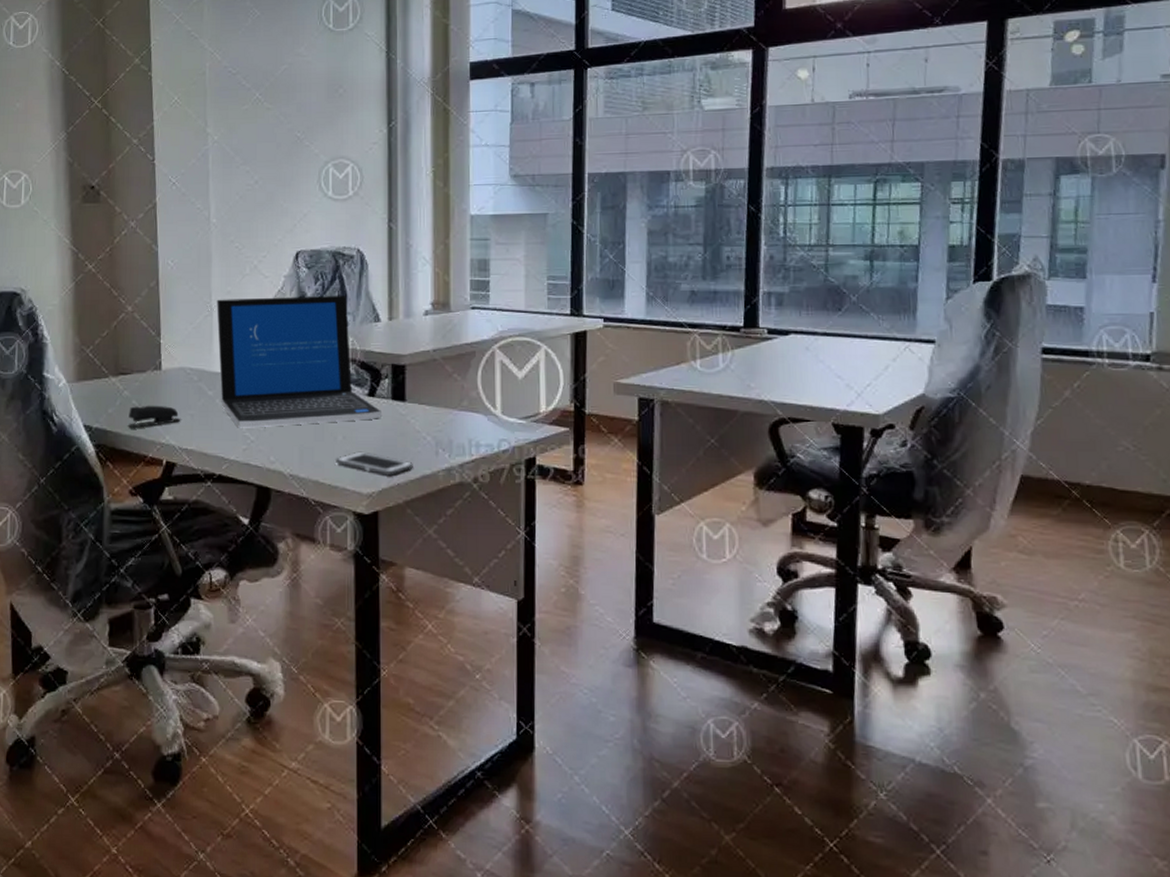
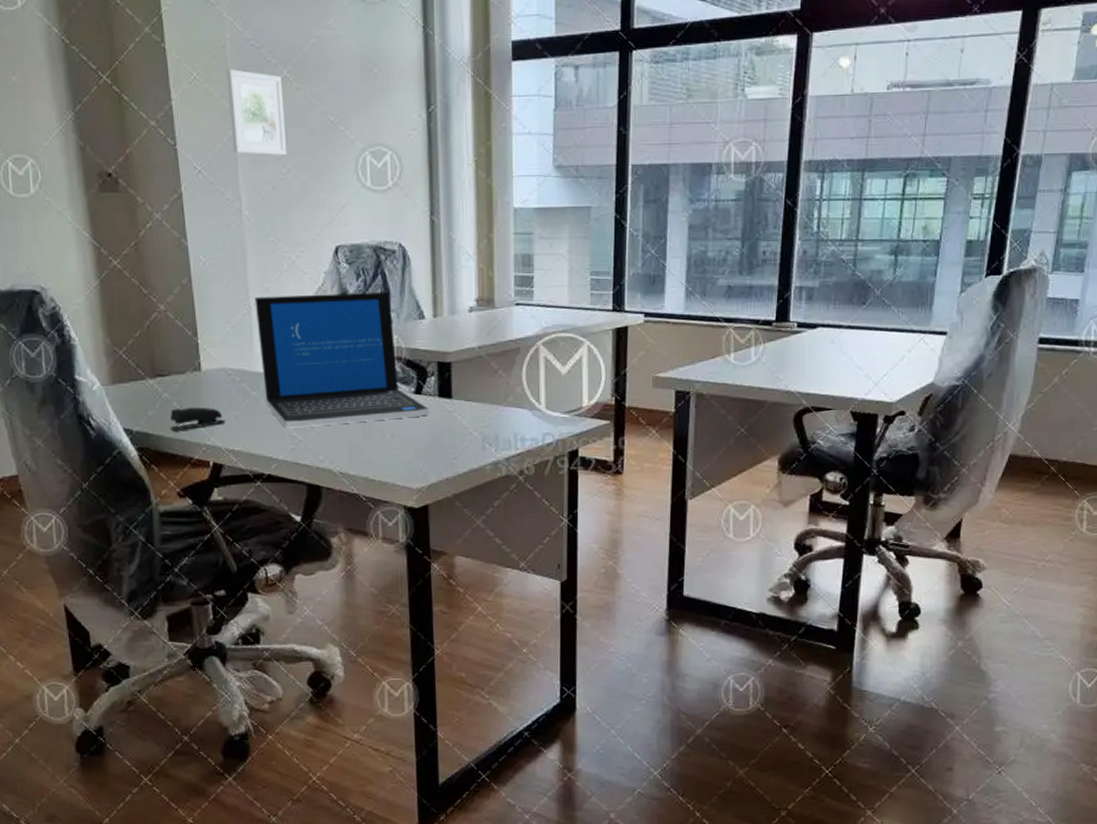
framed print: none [204,93,255,169] -> present [227,69,287,156]
cell phone: present [335,451,413,476] -> none [384,448,461,471]

